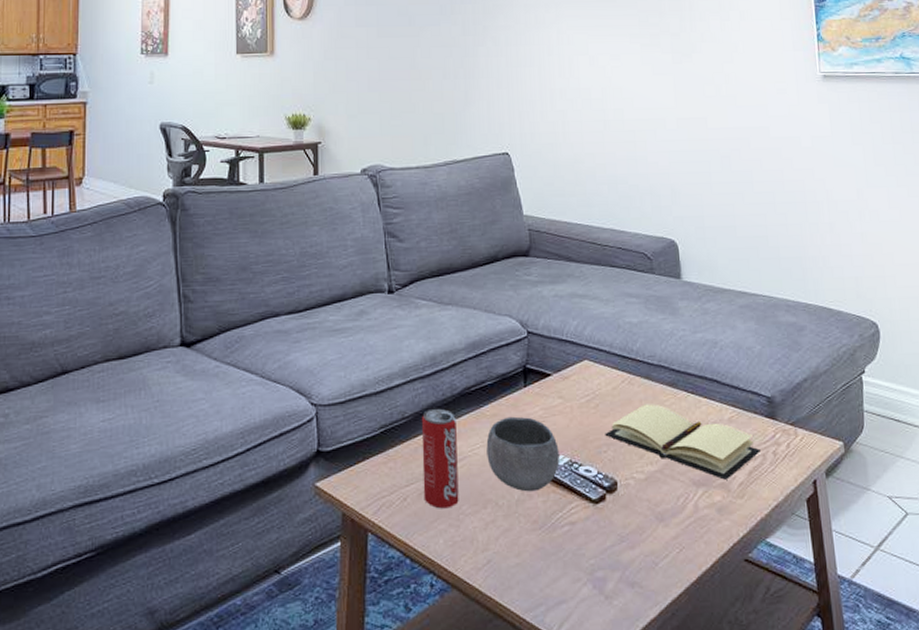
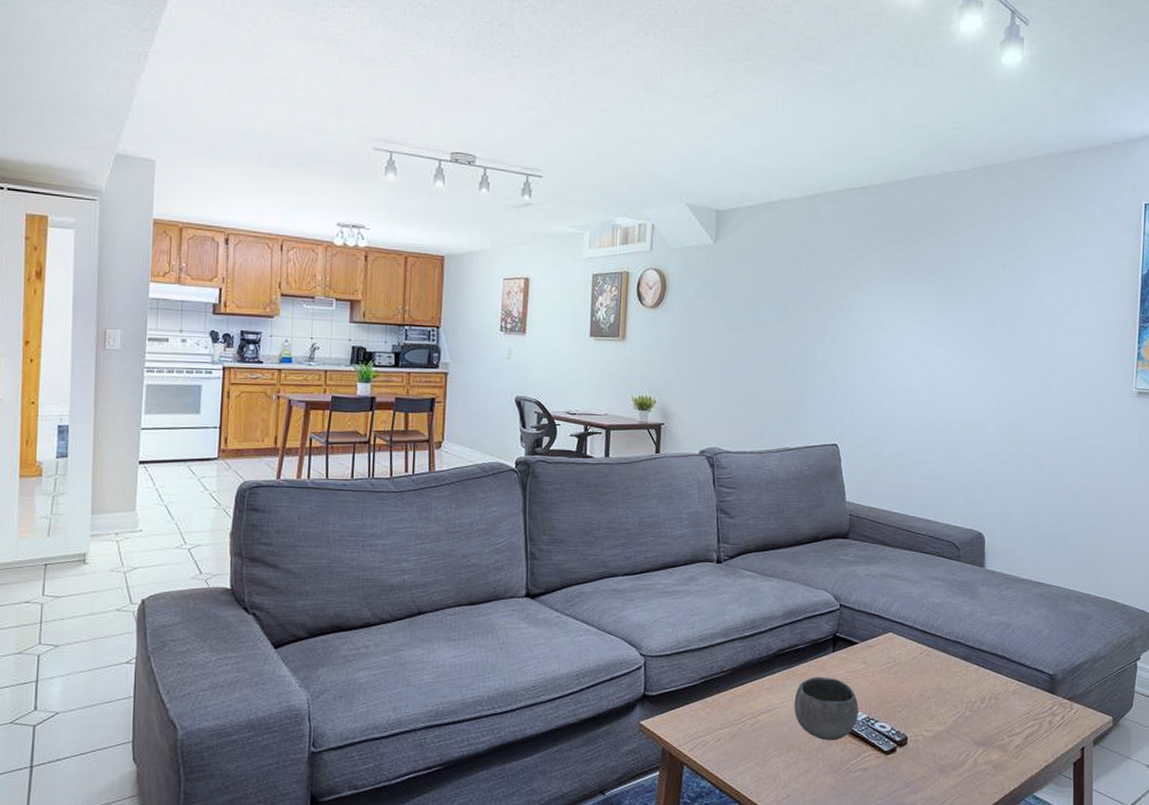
beverage can: present [421,408,459,509] -> none [735,665,769,750]
book: present [605,404,761,480] -> none [901,674,1038,742]

